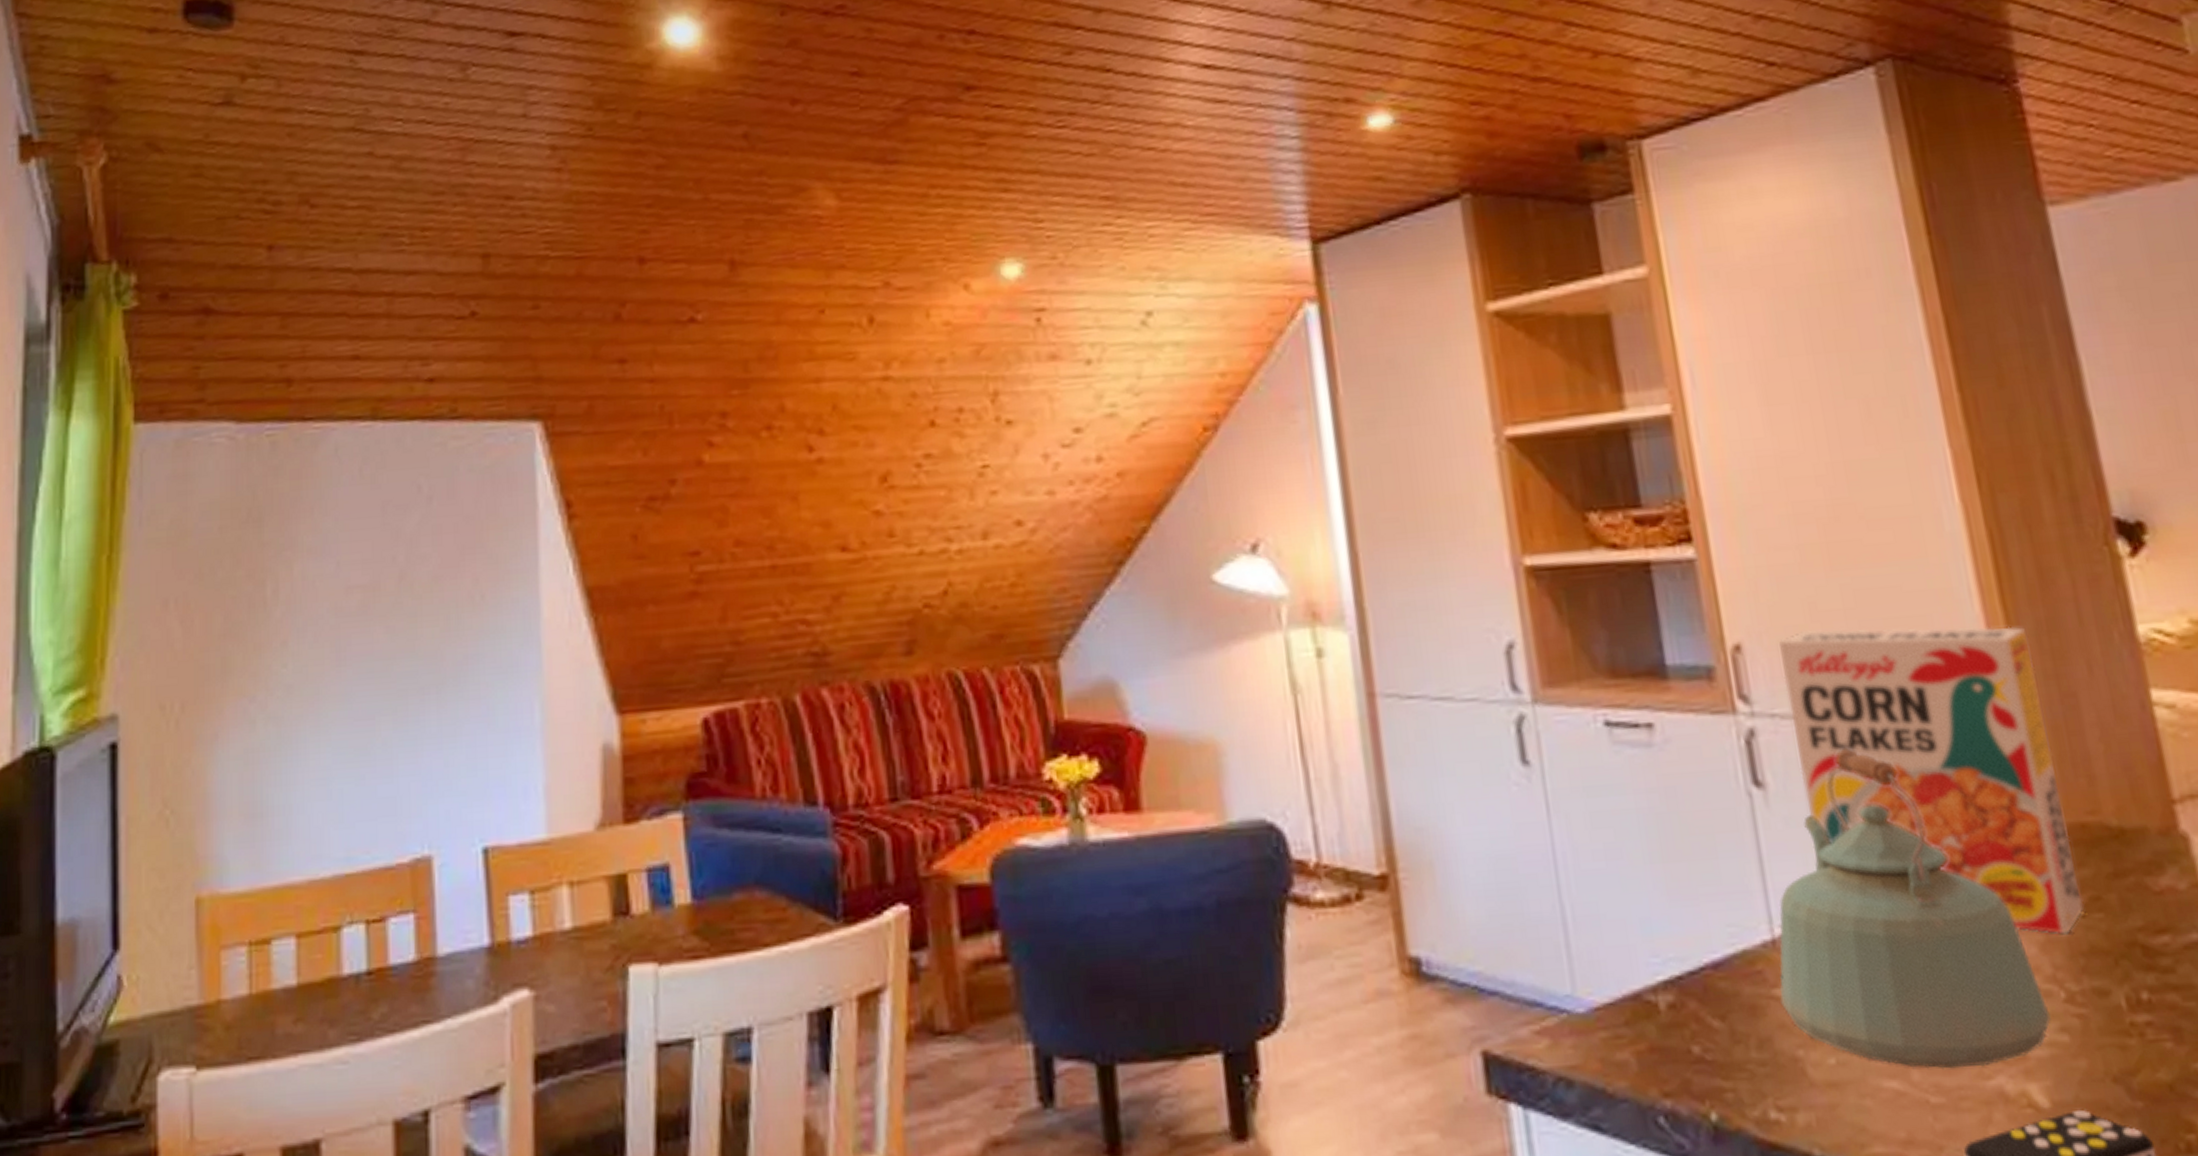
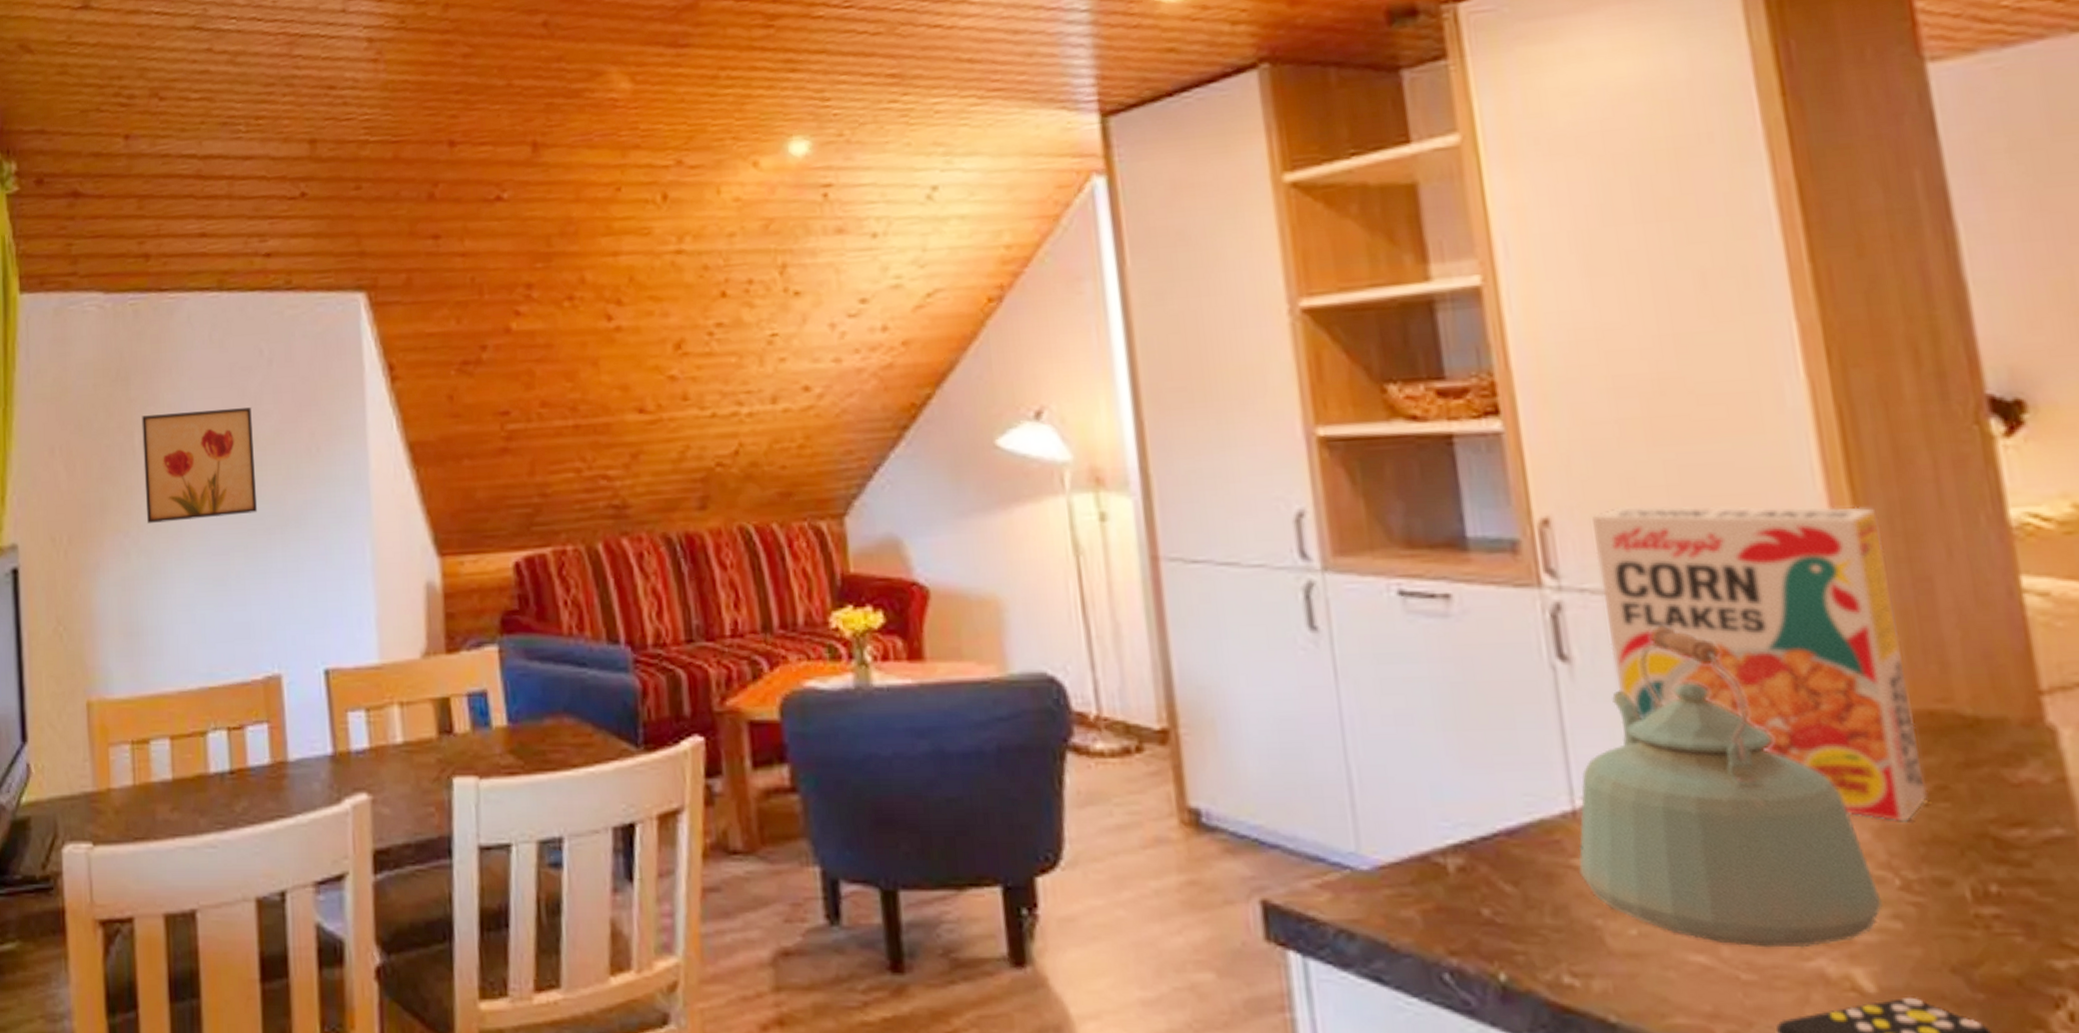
wall art: none [275,551,410,686] -> present [141,407,258,523]

